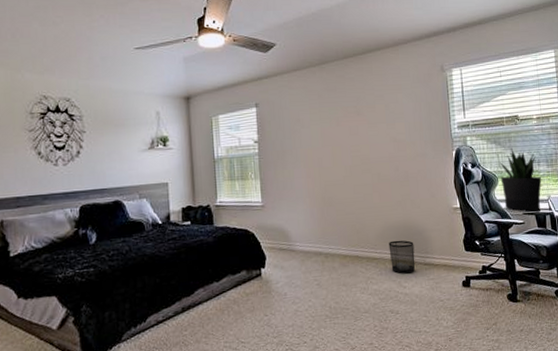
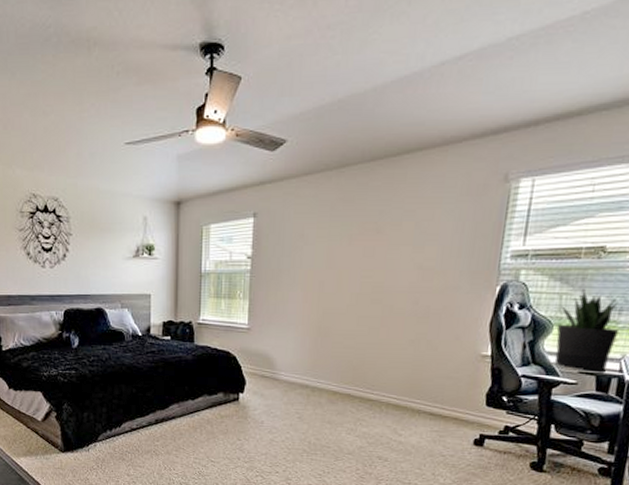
waste bin: present [388,240,416,274] -> none [388,383,421,421]

